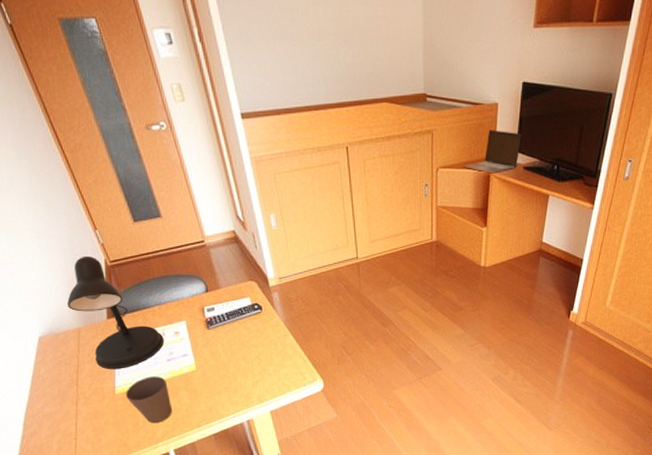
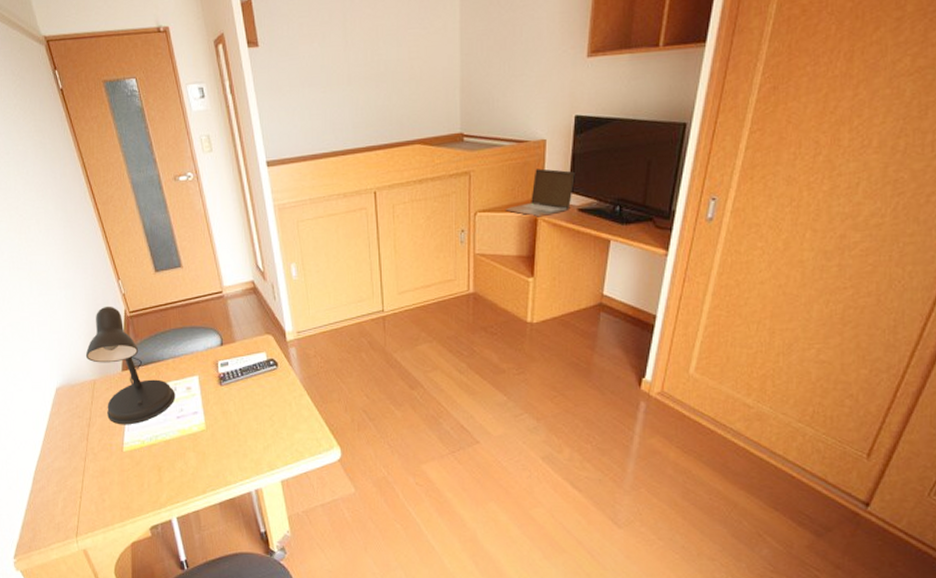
cup: present [126,376,172,423] -> none [133,434,178,485]

